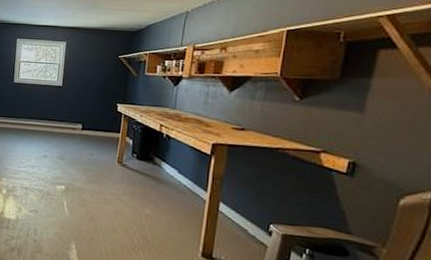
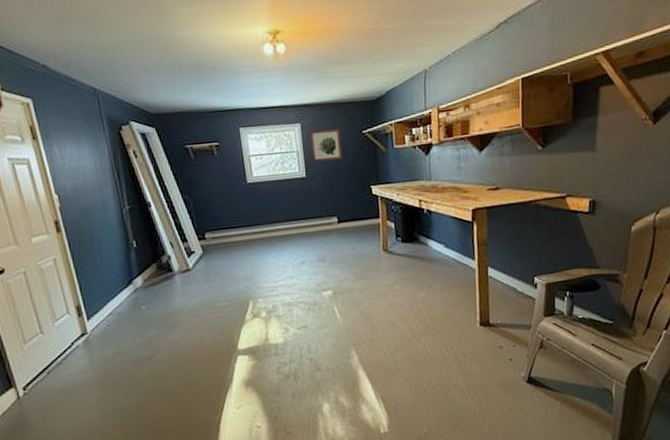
wall art: none [71,49,98,77] -> present [310,129,342,162]

